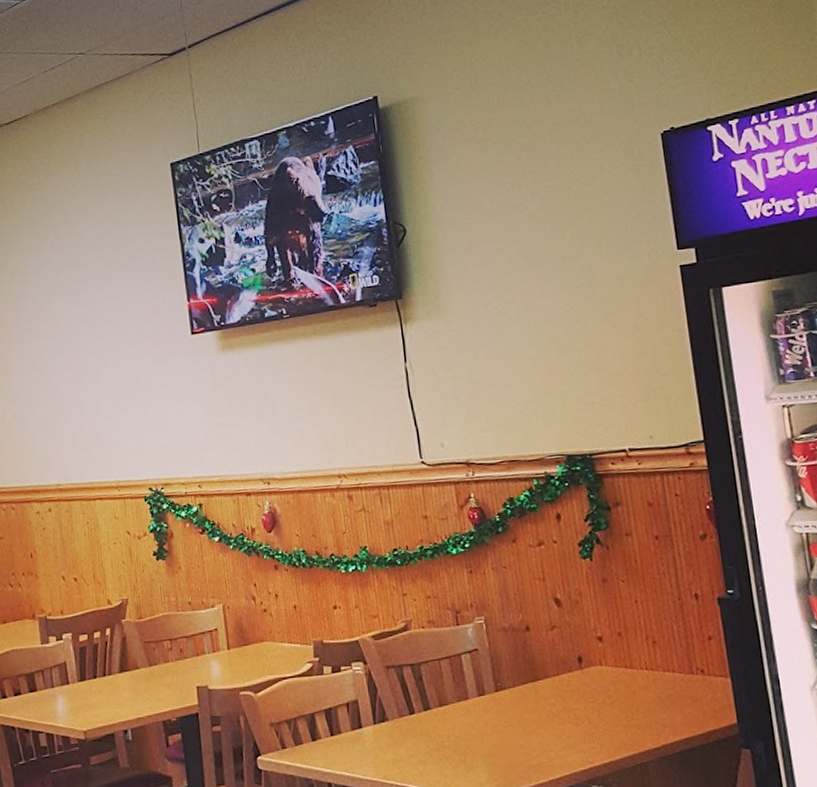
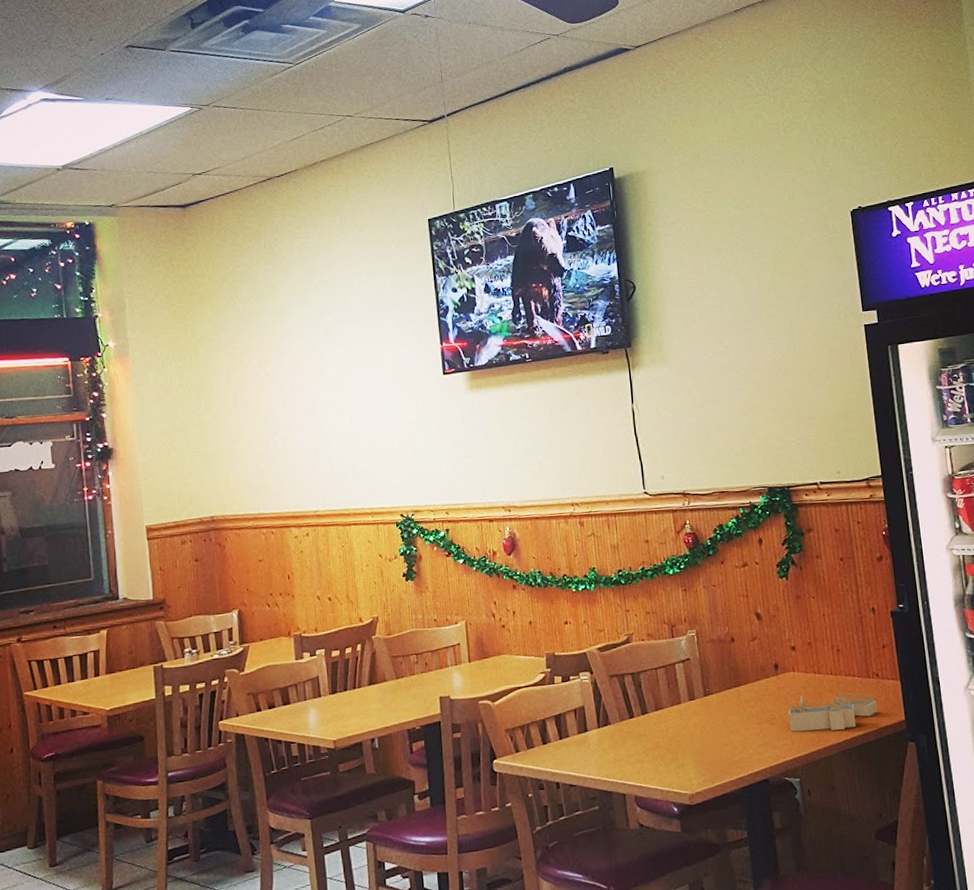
house frame: none [595,690,704,734] -> present [788,692,878,732]

